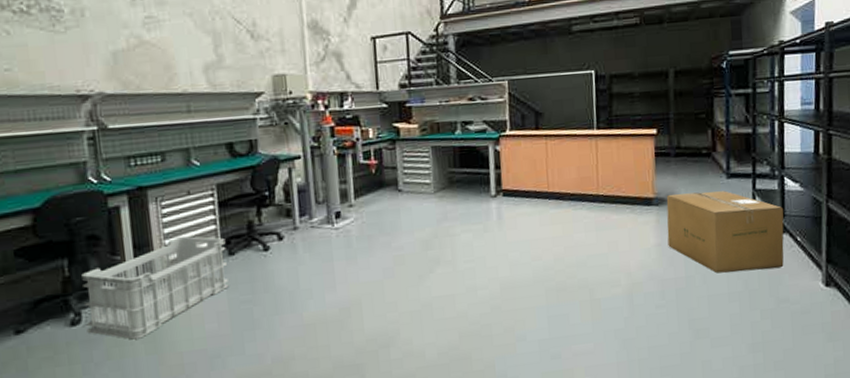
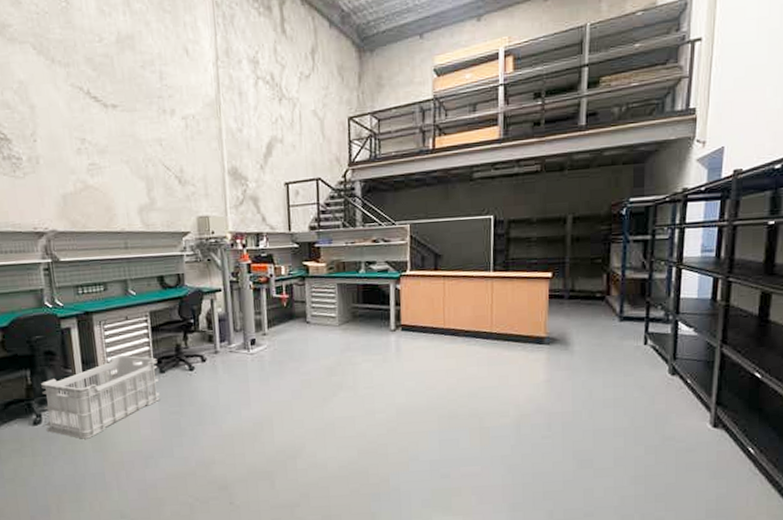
box: present [666,191,784,274] -> none [557,333,675,410]

